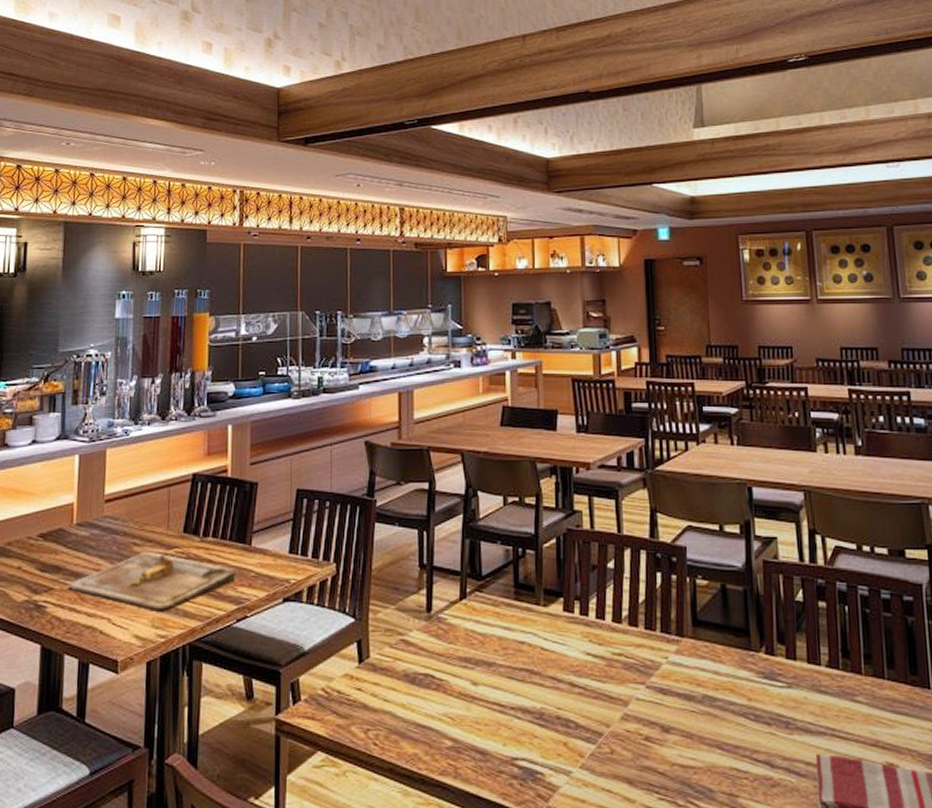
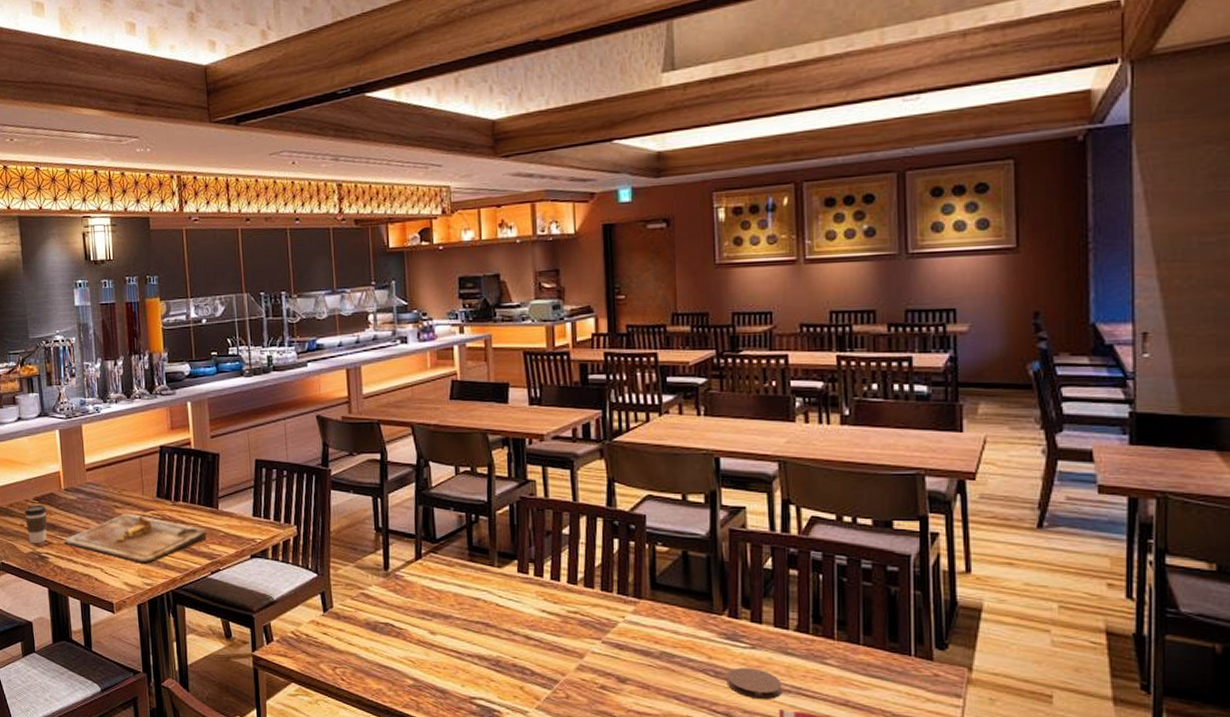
coffee cup: none [24,542,52,591] -> present [24,504,47,544]
coaster: none [765,709,818,745] -> present [726,667,782,700]

